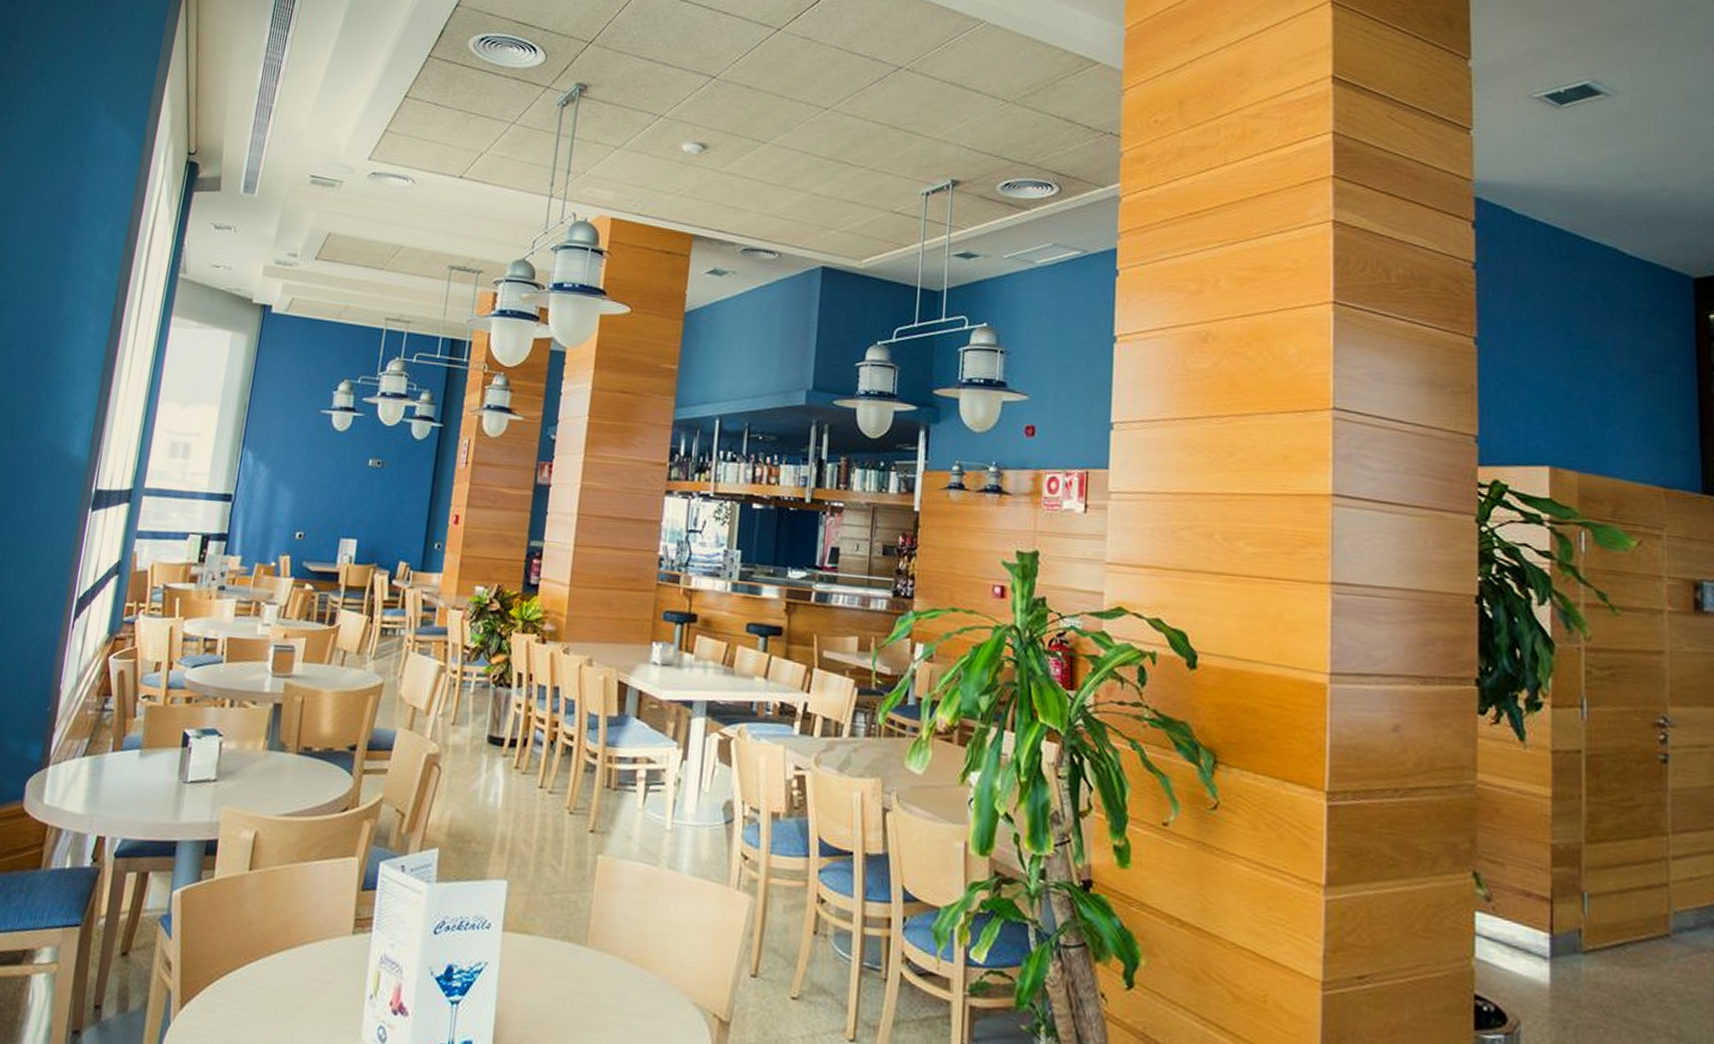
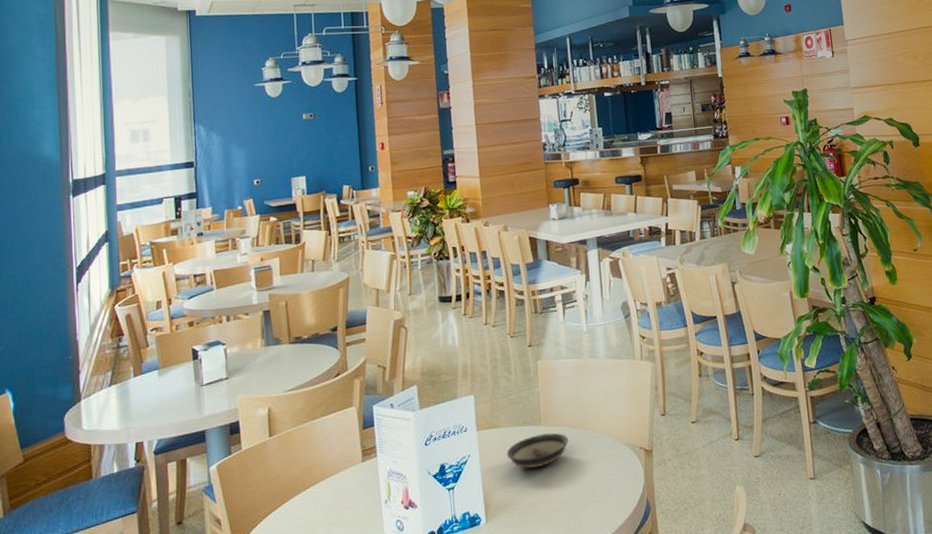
saucer: none [534,958,619,1005] -> present [506,432,569,469]

